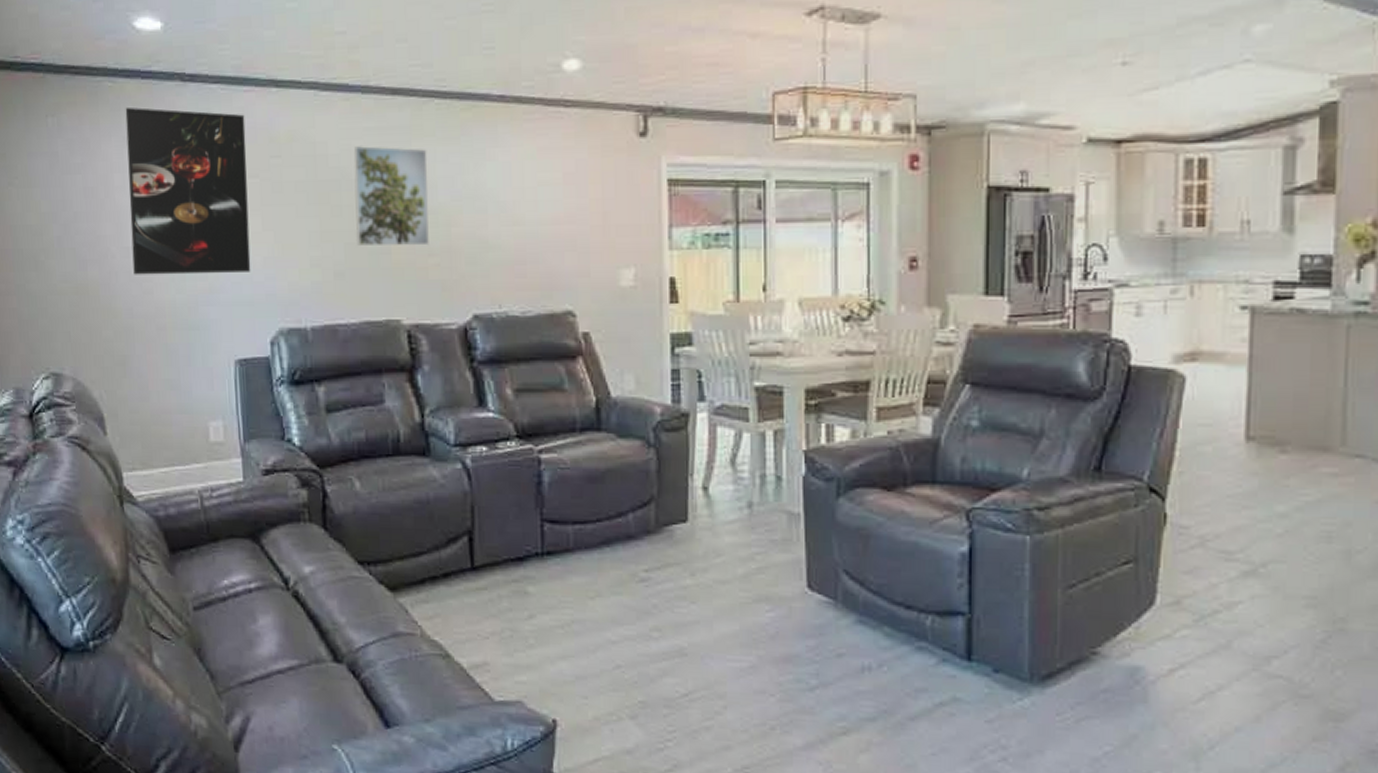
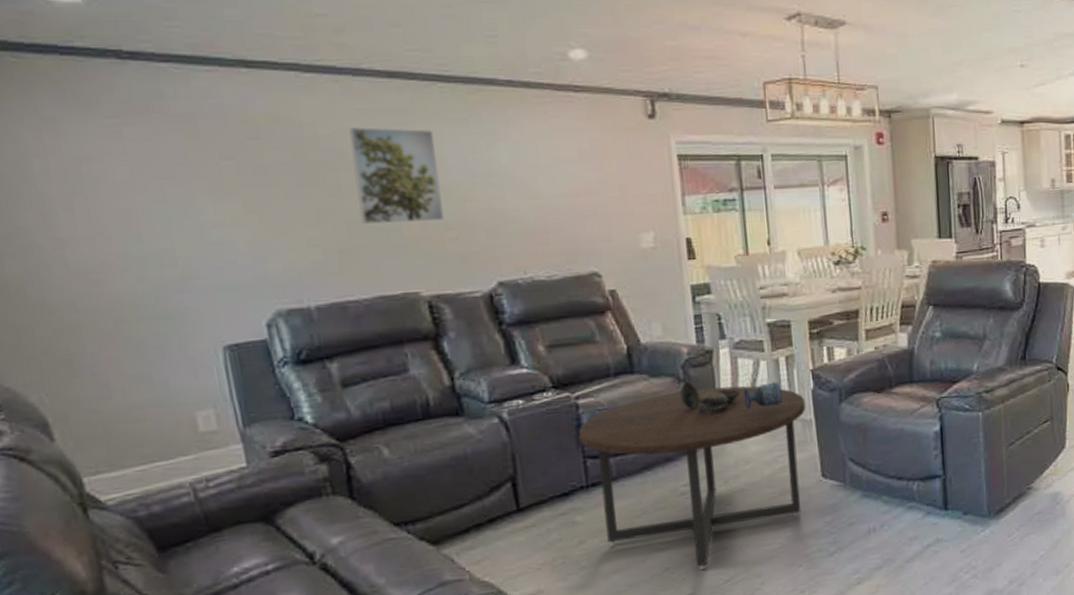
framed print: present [125,107,251,275] -> none [39,85,234,267]
coffee table: none [538,458,795,676] -> present [578,386,806,571]
decorative bowl: none [647,449,716,490] -> present [679,382,740,415]
vase: none [721,460,766,491] -> present [743,382,782,410]

